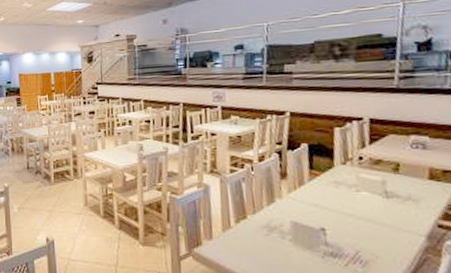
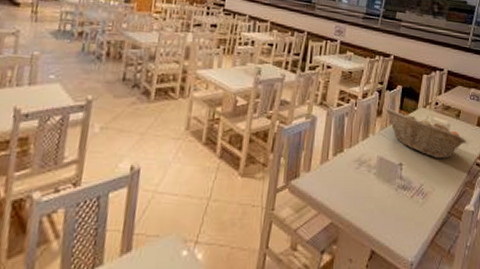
fruit basket: none [290,169,418,221] -> present [385,108,467,159]

